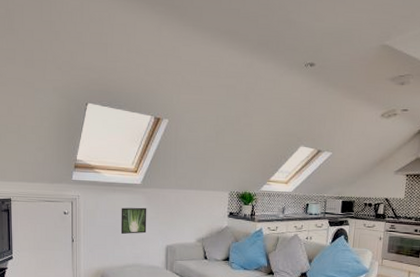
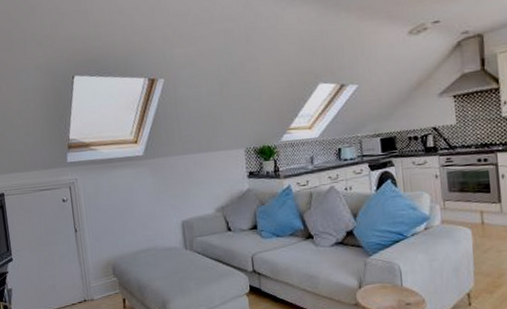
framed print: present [120,207,147,235] -> none [125,181,157,216]

